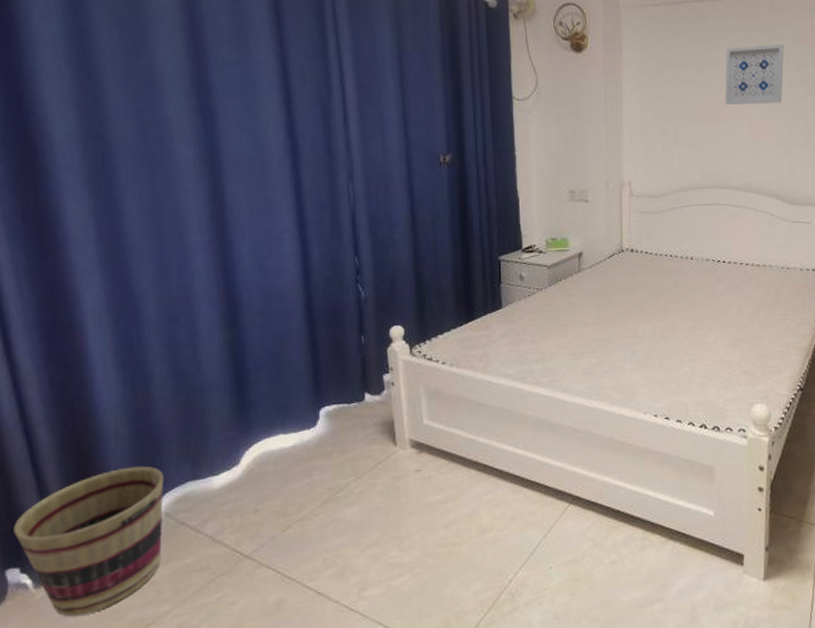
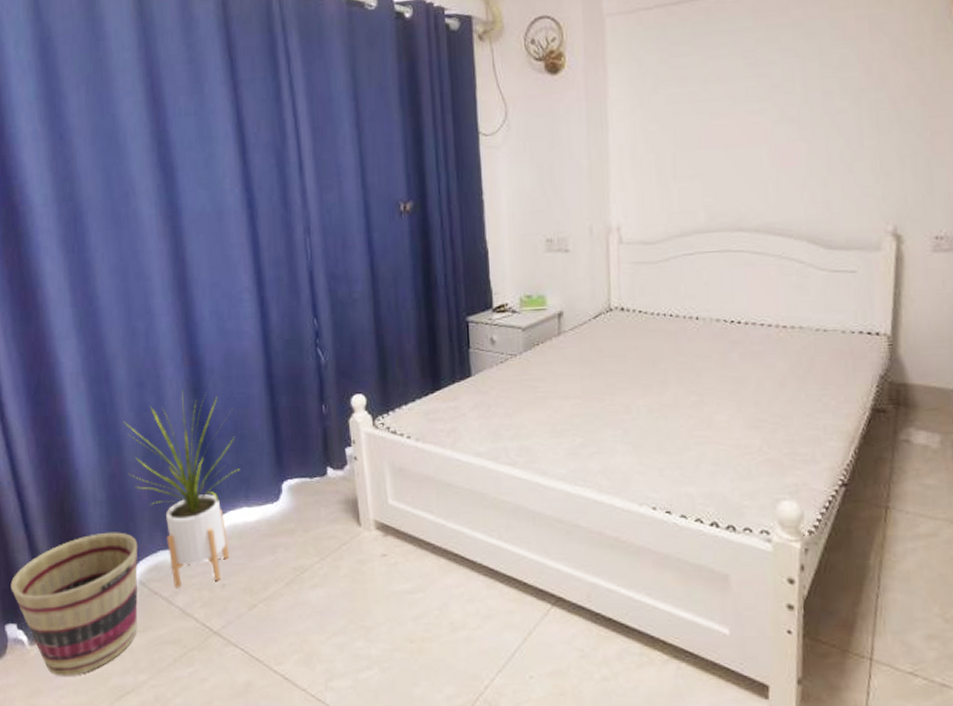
house plant: none [152,325,277,517] -> present [124,390,241,588]
wall art: present [725,43,784,105] -> none [738,42,817,126]

